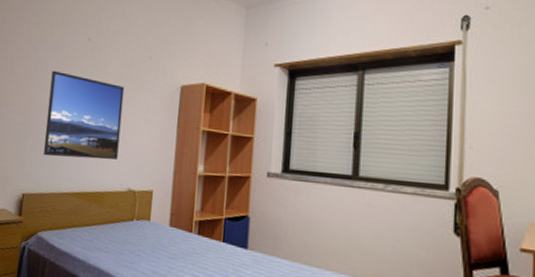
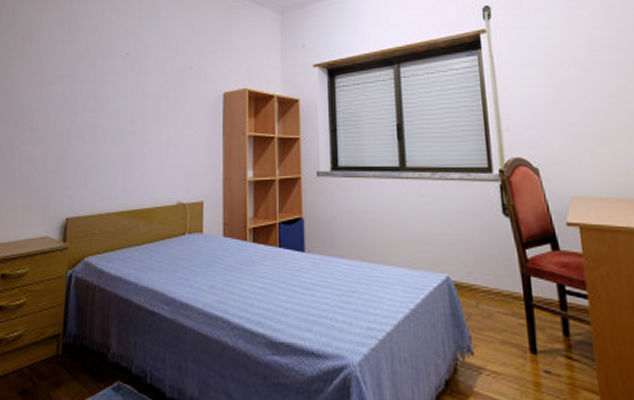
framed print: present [43,70,125,160] -> none [86,88,167,176]

